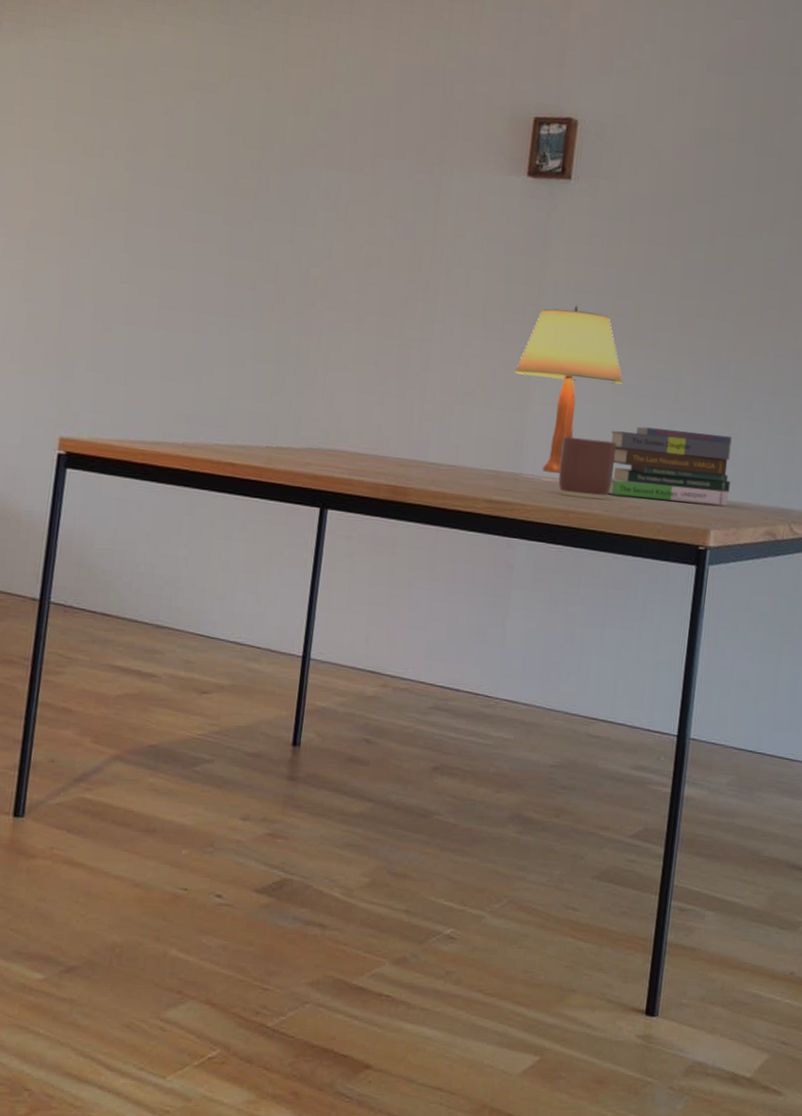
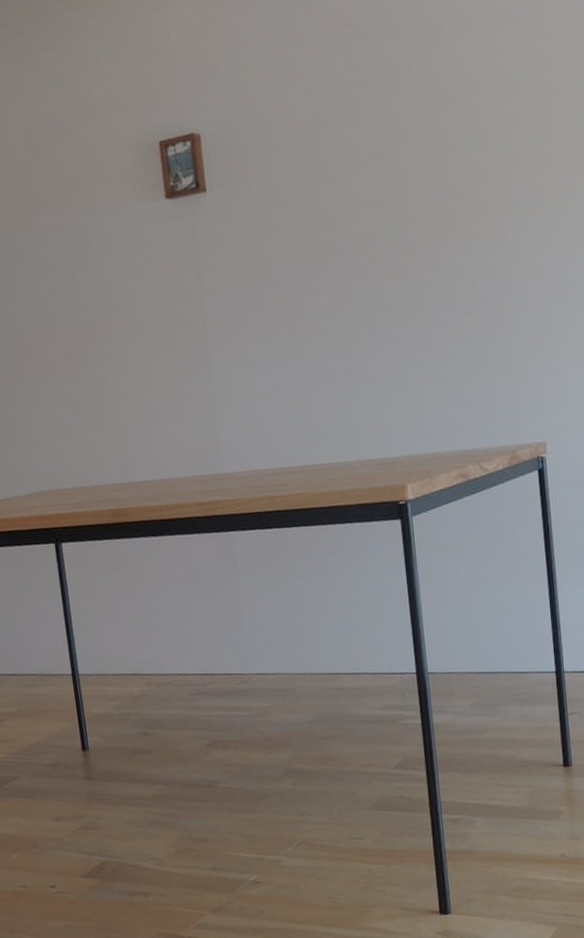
table lamp: present [514,304,623,473] -> none [196,307,297,466]
mug: present [558,436,616,500] -> none [253,424,308,484]
books: present [608,426,732,506] -> none [296,395,418,474]

